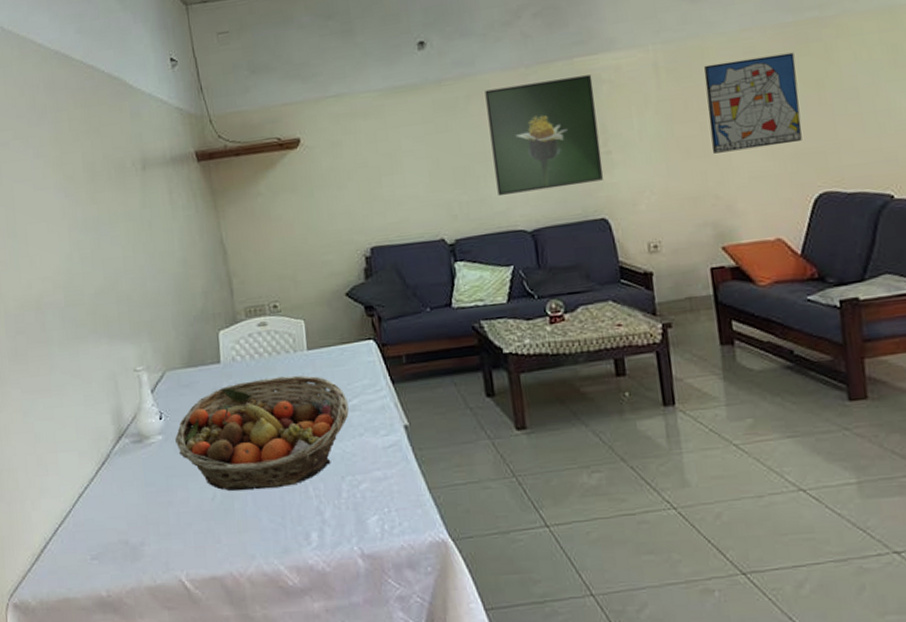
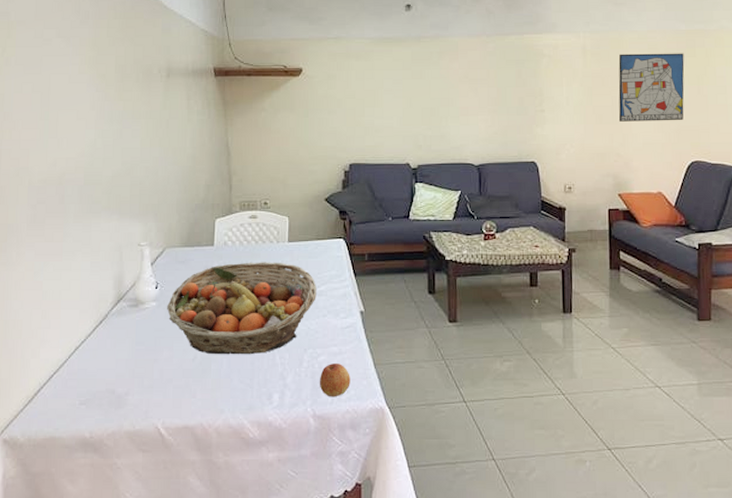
apple: none [363,491,402,532] -> present [319,364,350,397]
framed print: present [485,74,604,195] -> none [454,49,537,134]

